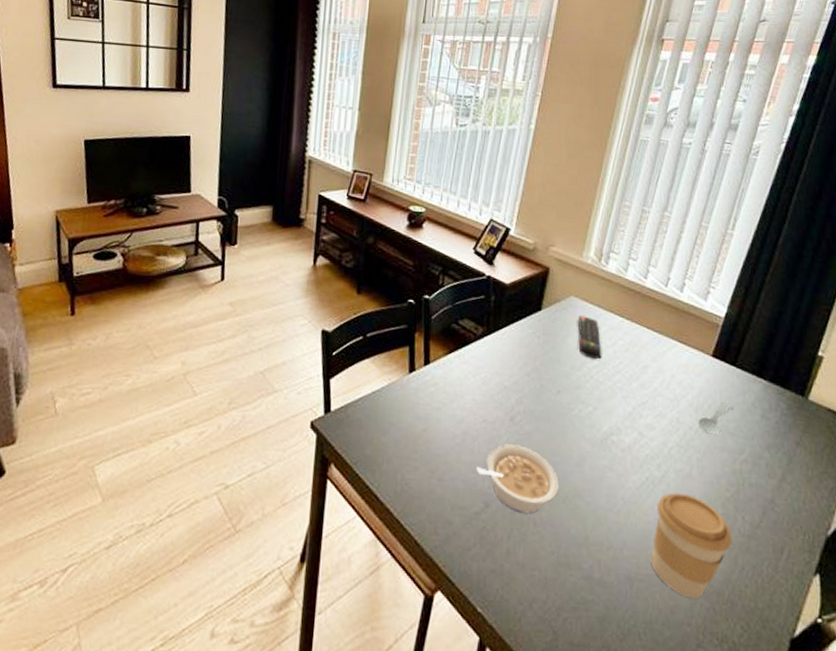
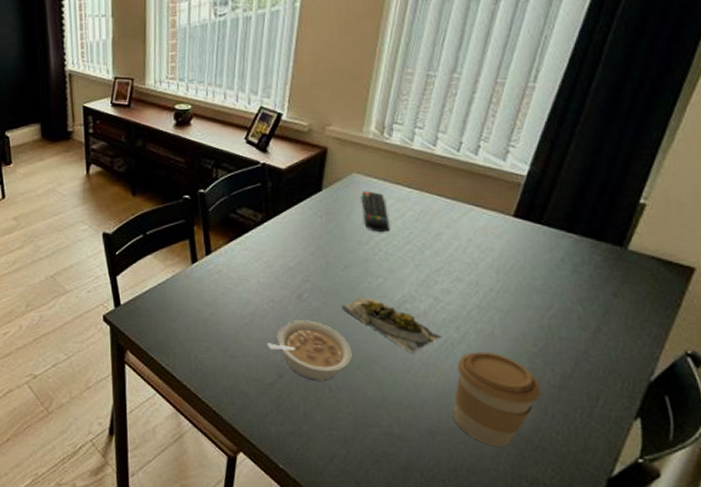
succulent plant: none [552,425,644,490] -> present [342,297,442,353]
spoon: present [698,401,733,435] -> none [500,260,539,293]

